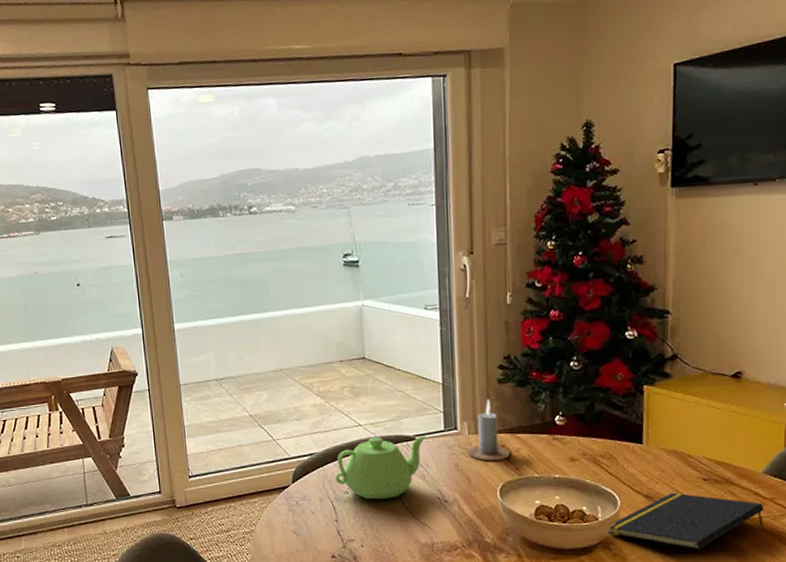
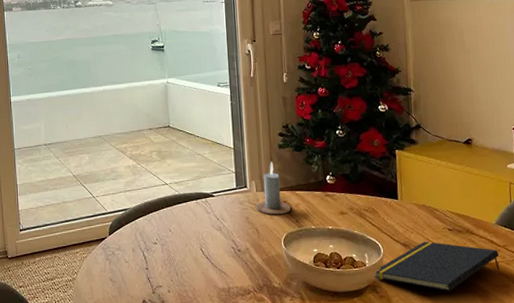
teapot: present [334,436,427,500] -> none [145,193,222,250]

